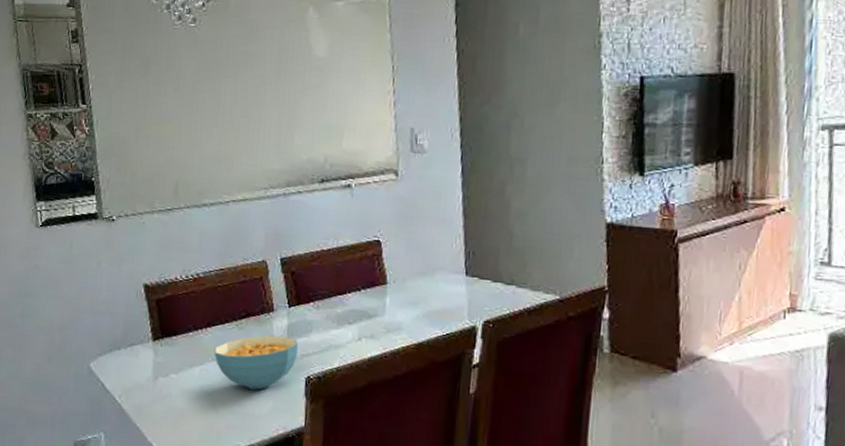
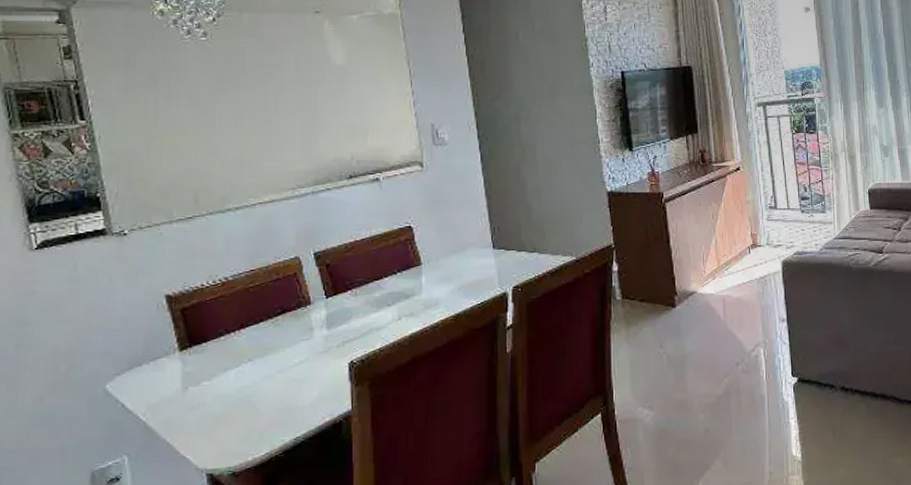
cereal bowl: present [214,335,298,390] -> none [249,326,339,383]

